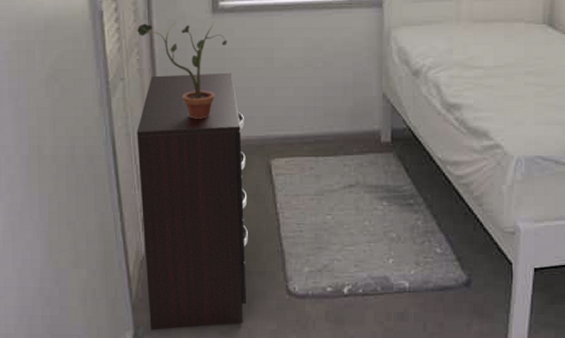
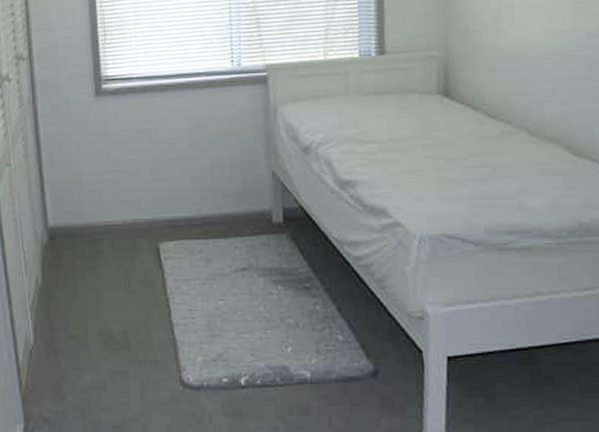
potted plant: present [136,21,227,119] -> none [21,104,111,203]
dresser: present [137,72,248,330] -> none [23,155,139,424]

